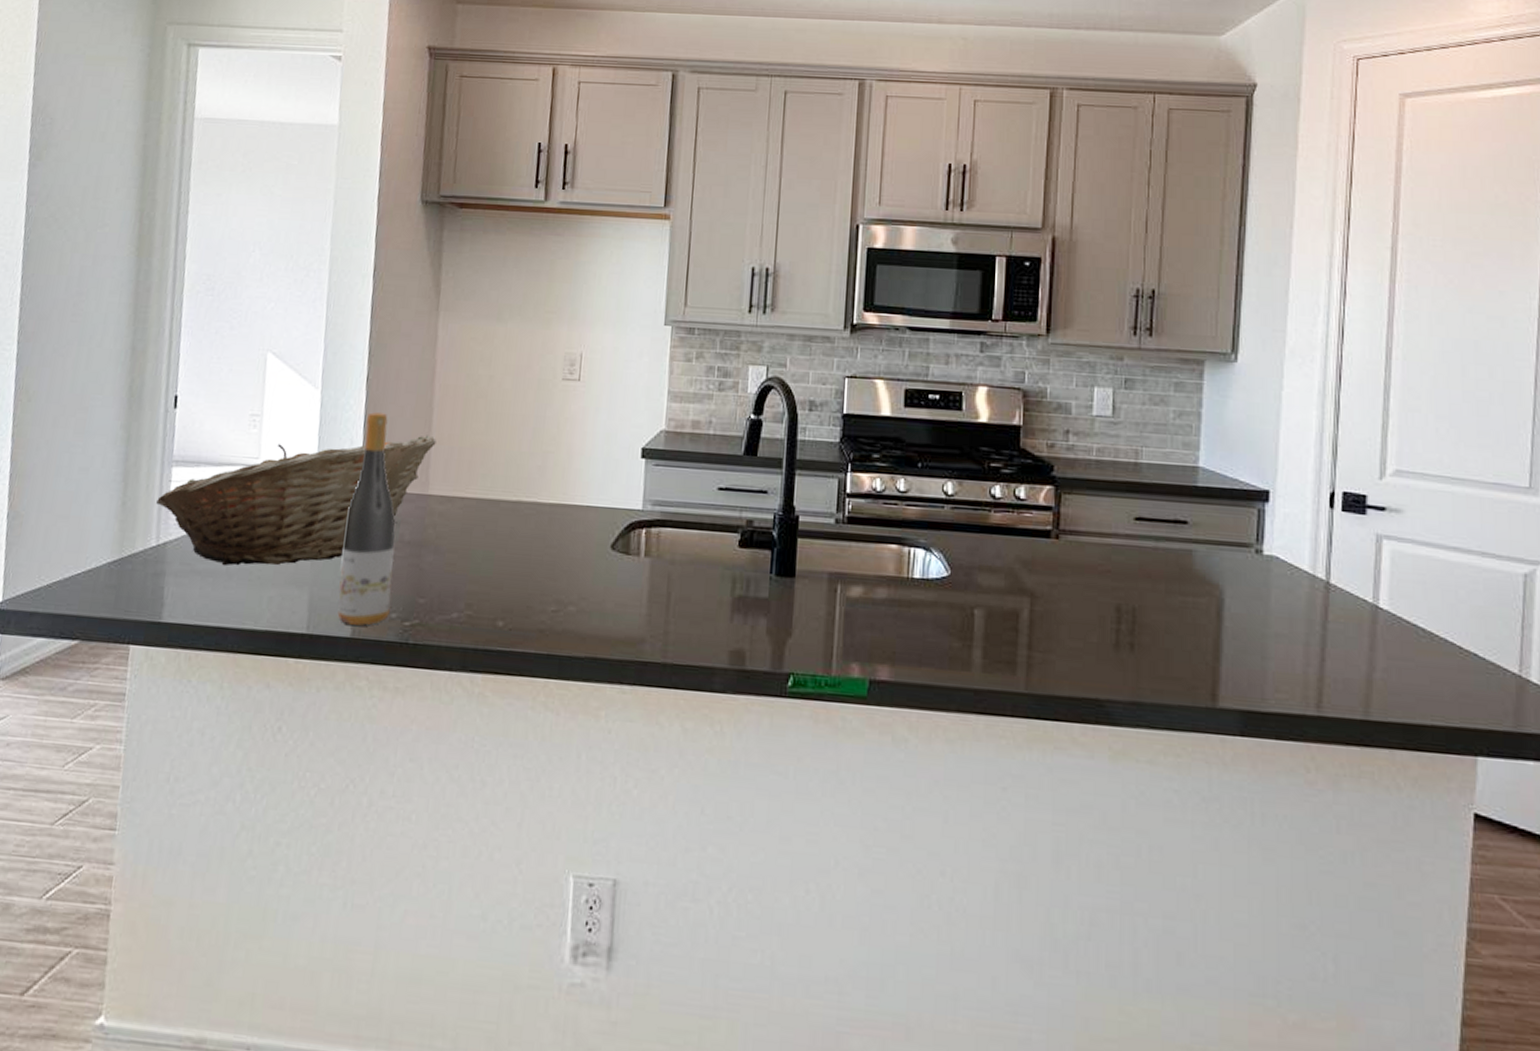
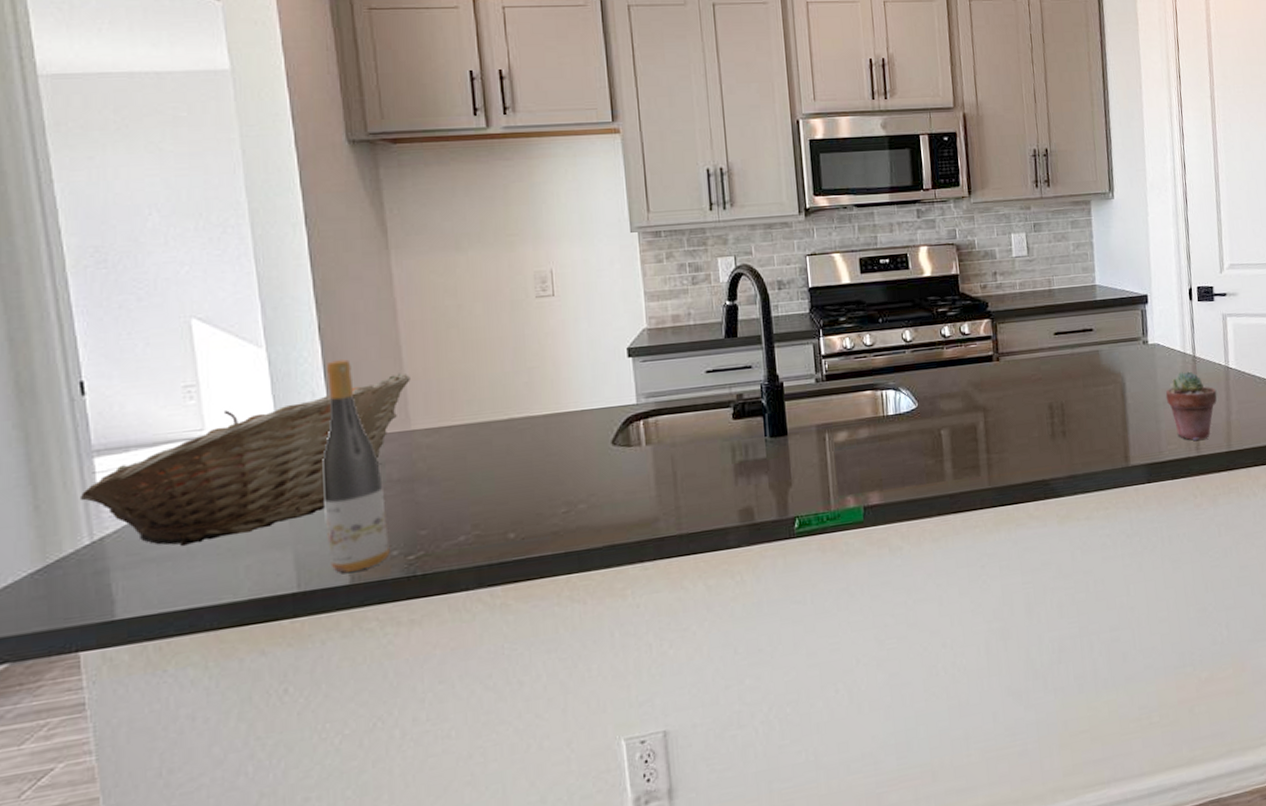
potted succulent: none [1280,600,1356,696] -> present [1165,371,1217,440]

